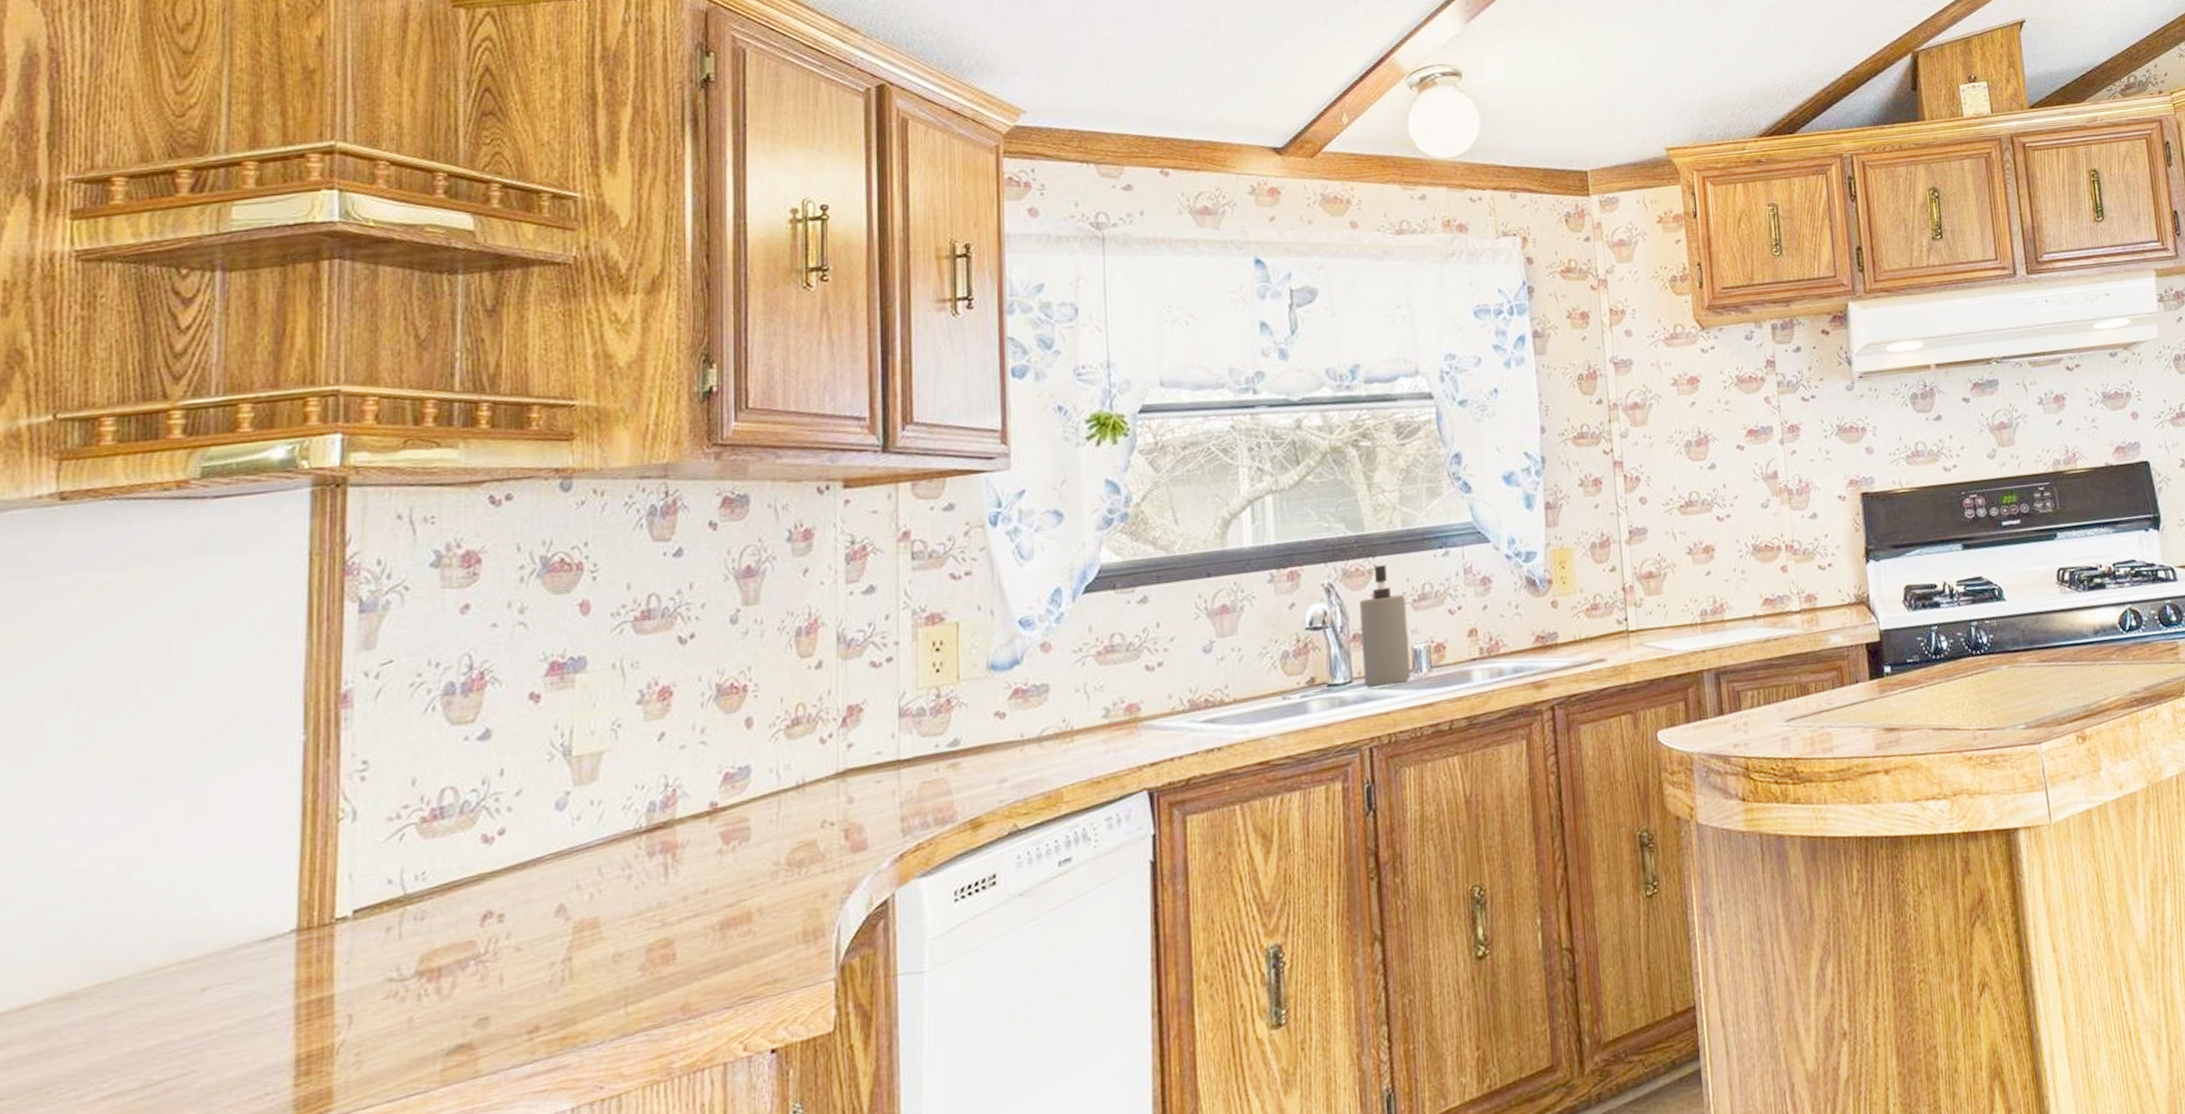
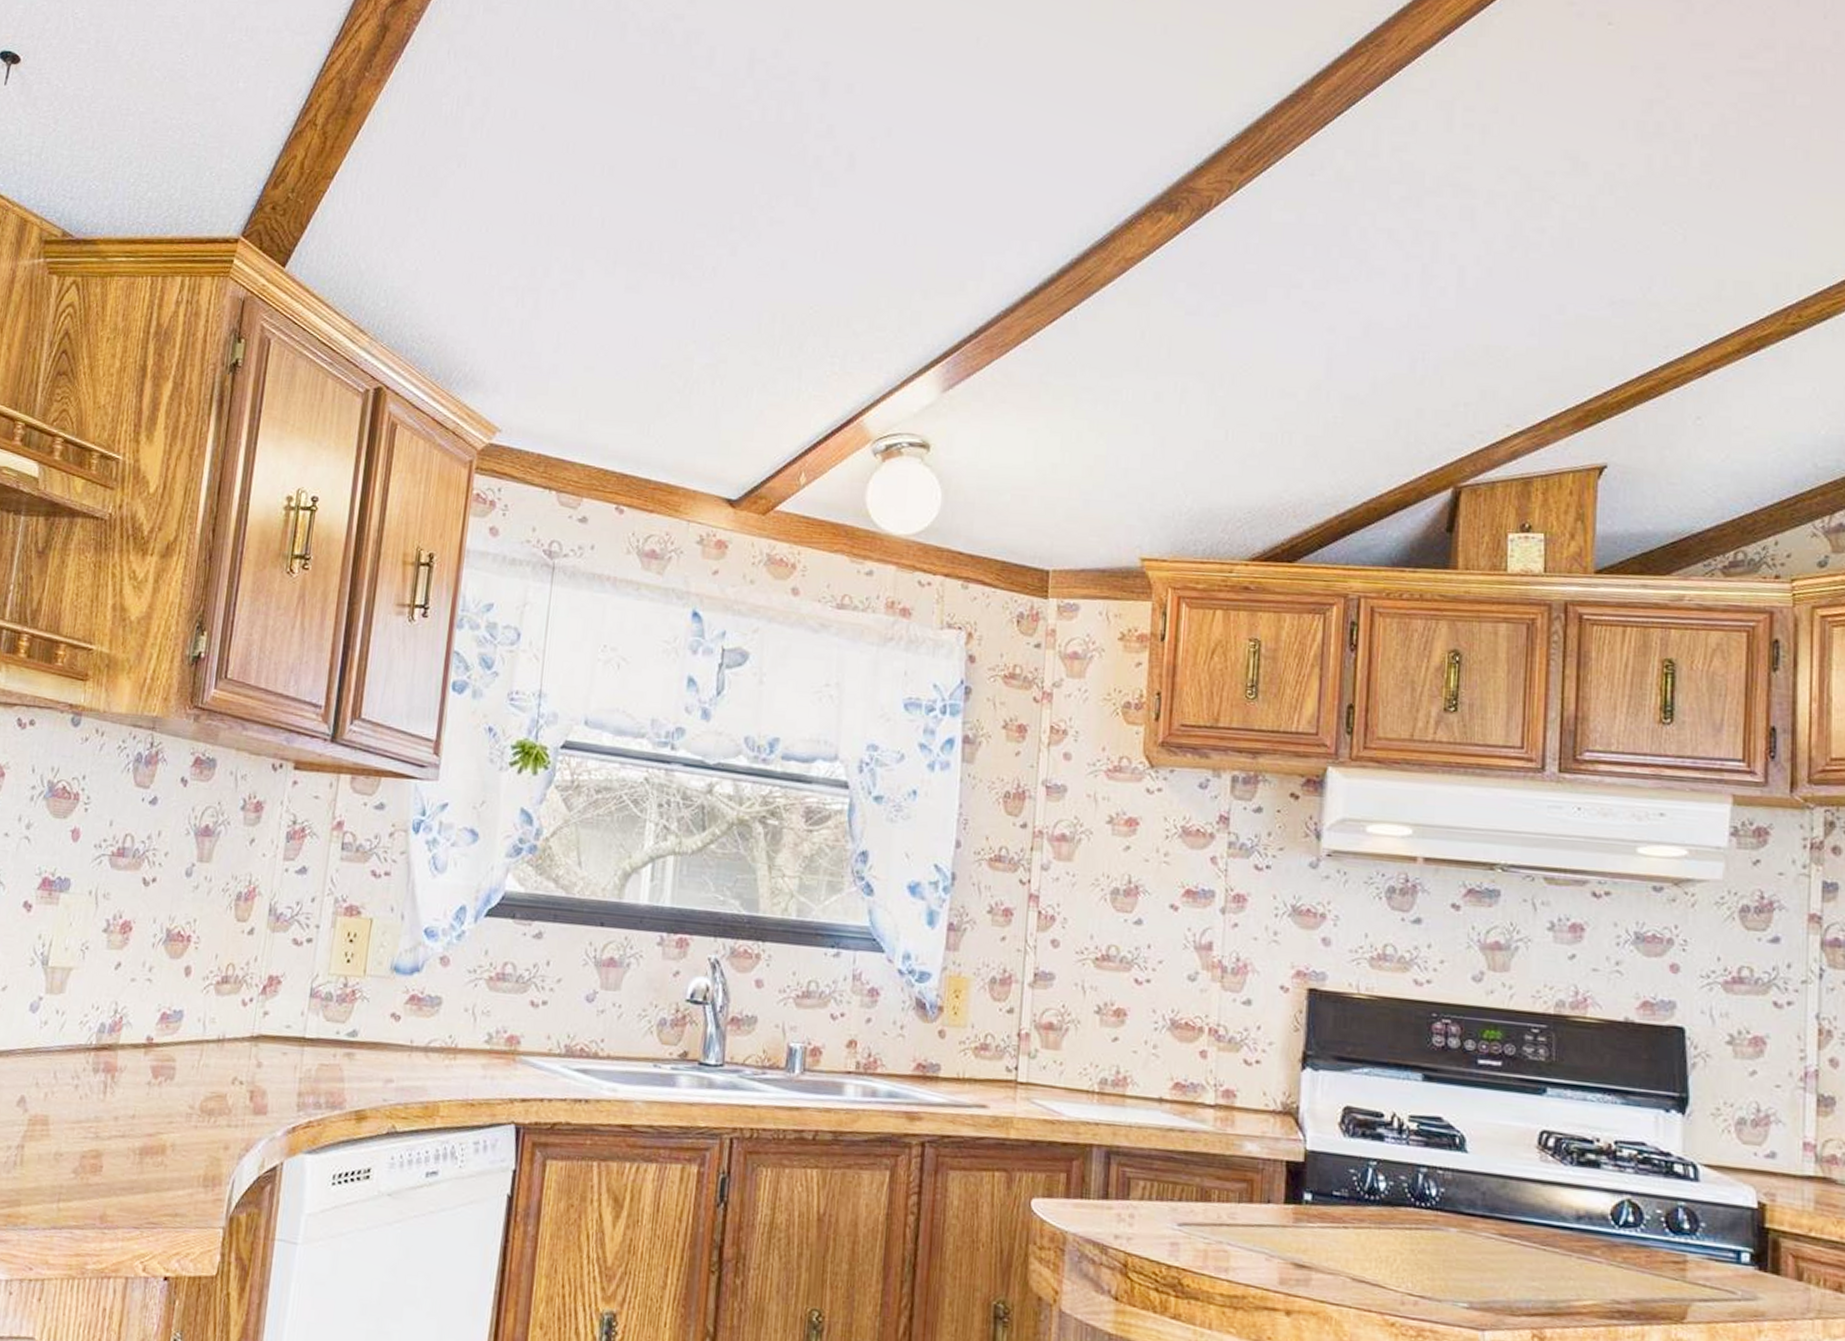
soap dispenser: present [1349,565,1411,687] -> none [735,951,789,1078]

